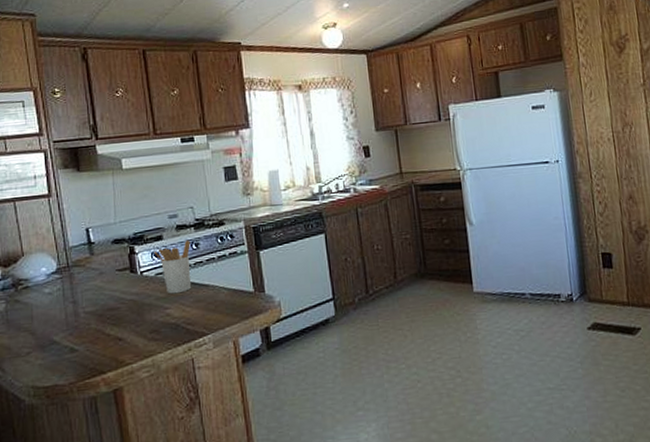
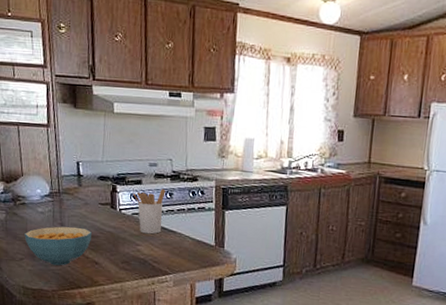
cereal bowl: none [30,302,111,353] -> present [24,226,91,266]

